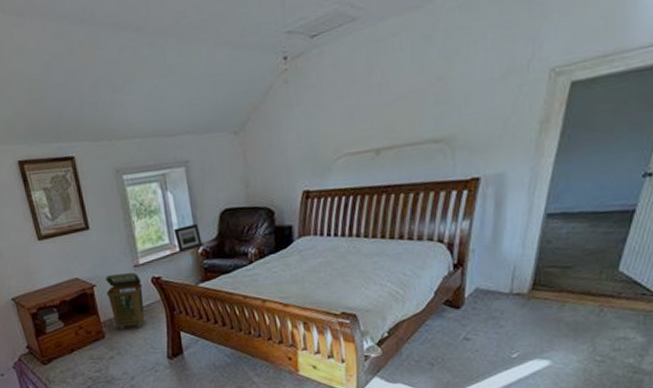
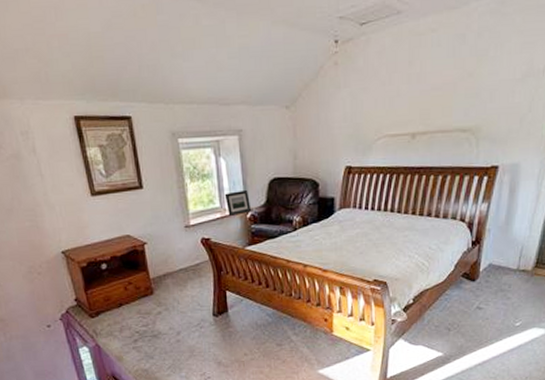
books: present [34,306,65,334] -> none [83,261,114,288]
laundry basket: present [105,272,145,330] -> none [157,233,193,287]

